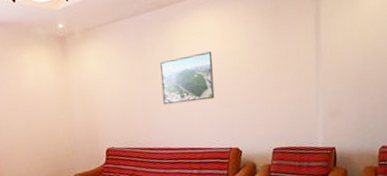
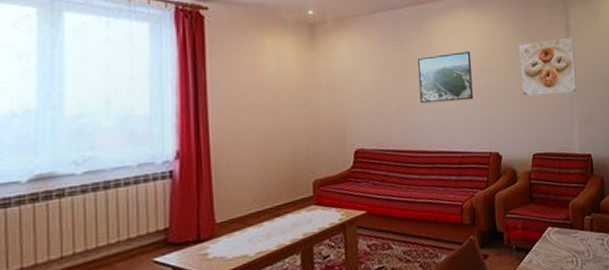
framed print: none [262,27,325,93] -> present [518,37,577,96]

